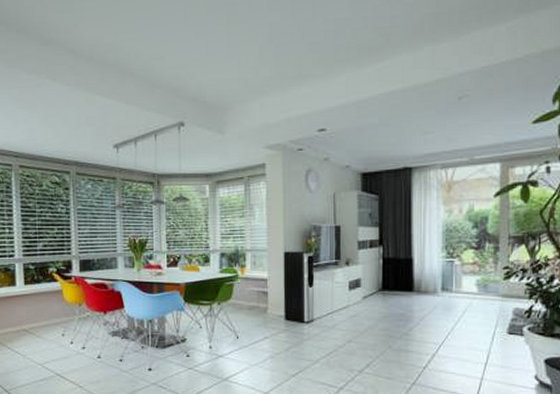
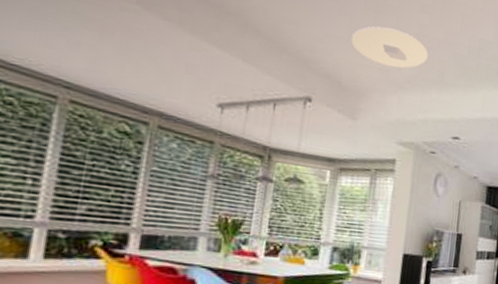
ceiling light: none [210,35,283,75] -> present [351,26,428,69]

